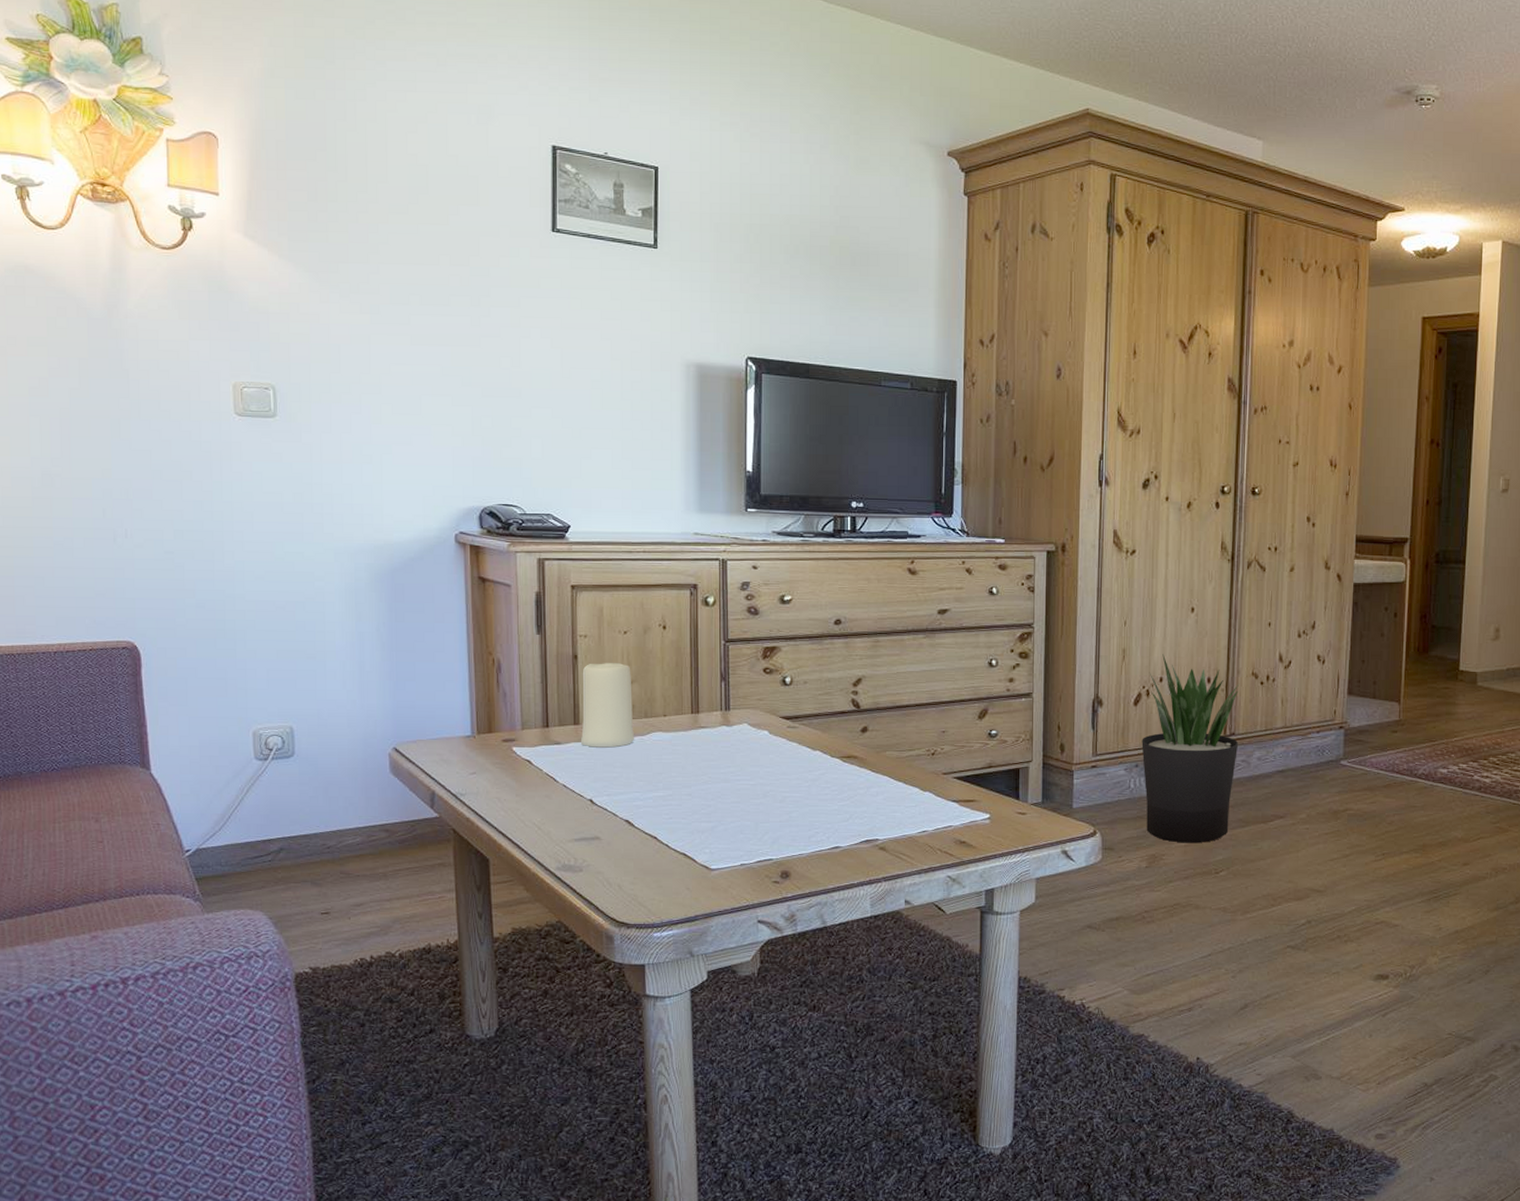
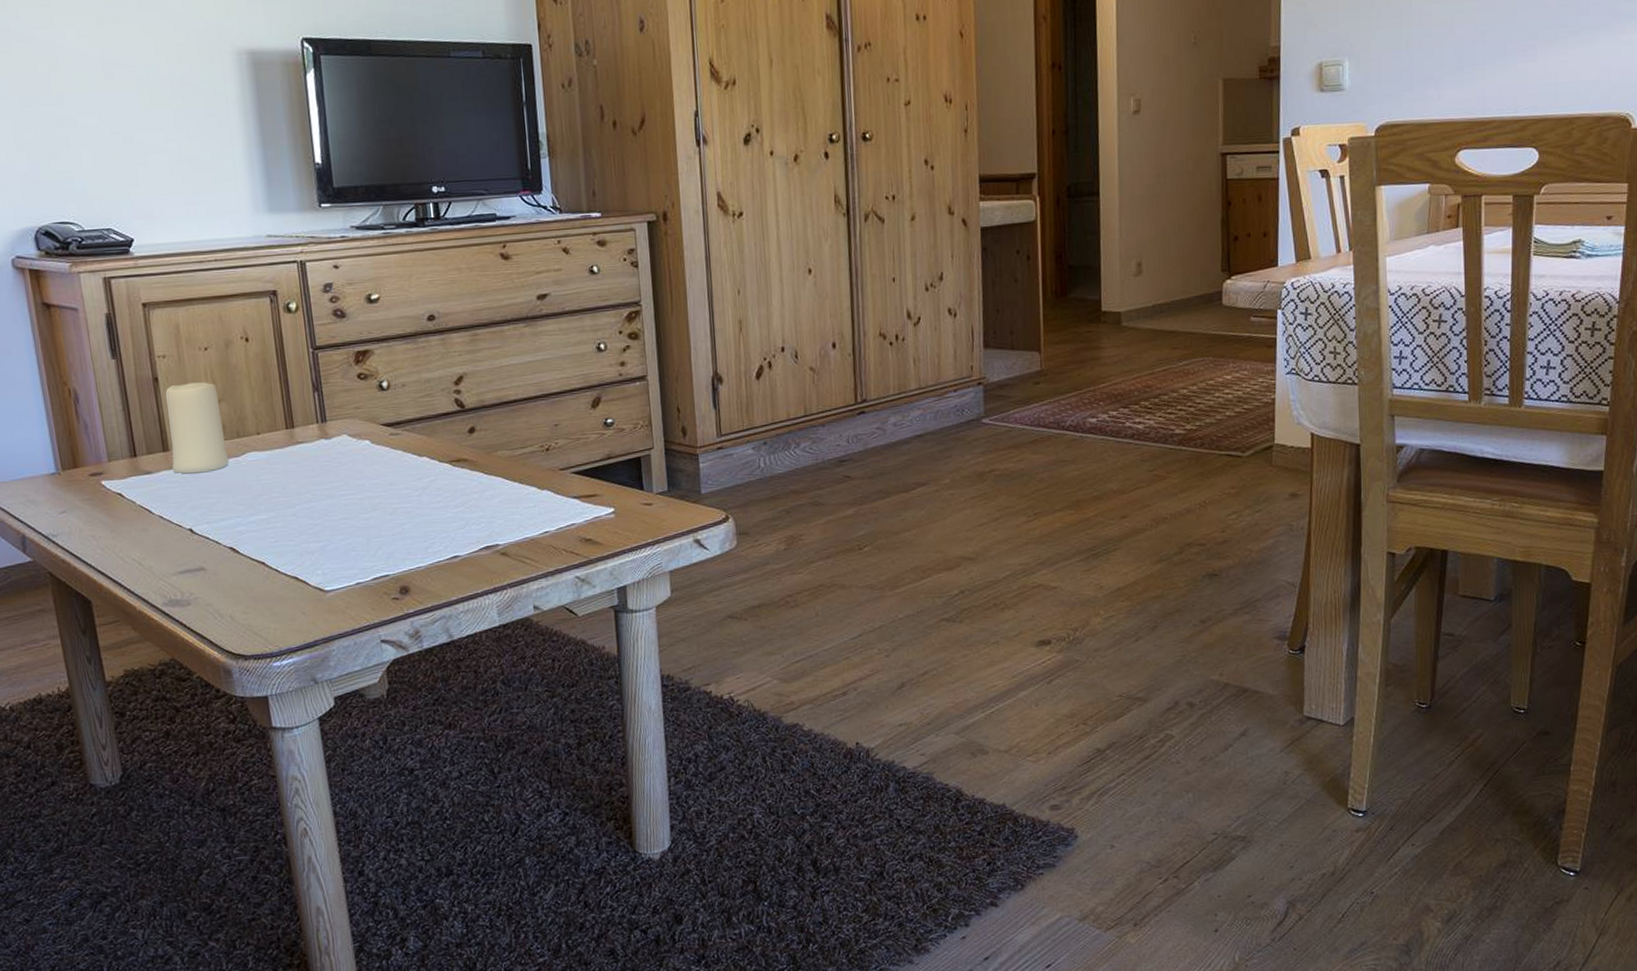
planter: present [1141,654,1240,843] -> none [768,322,872,521]

